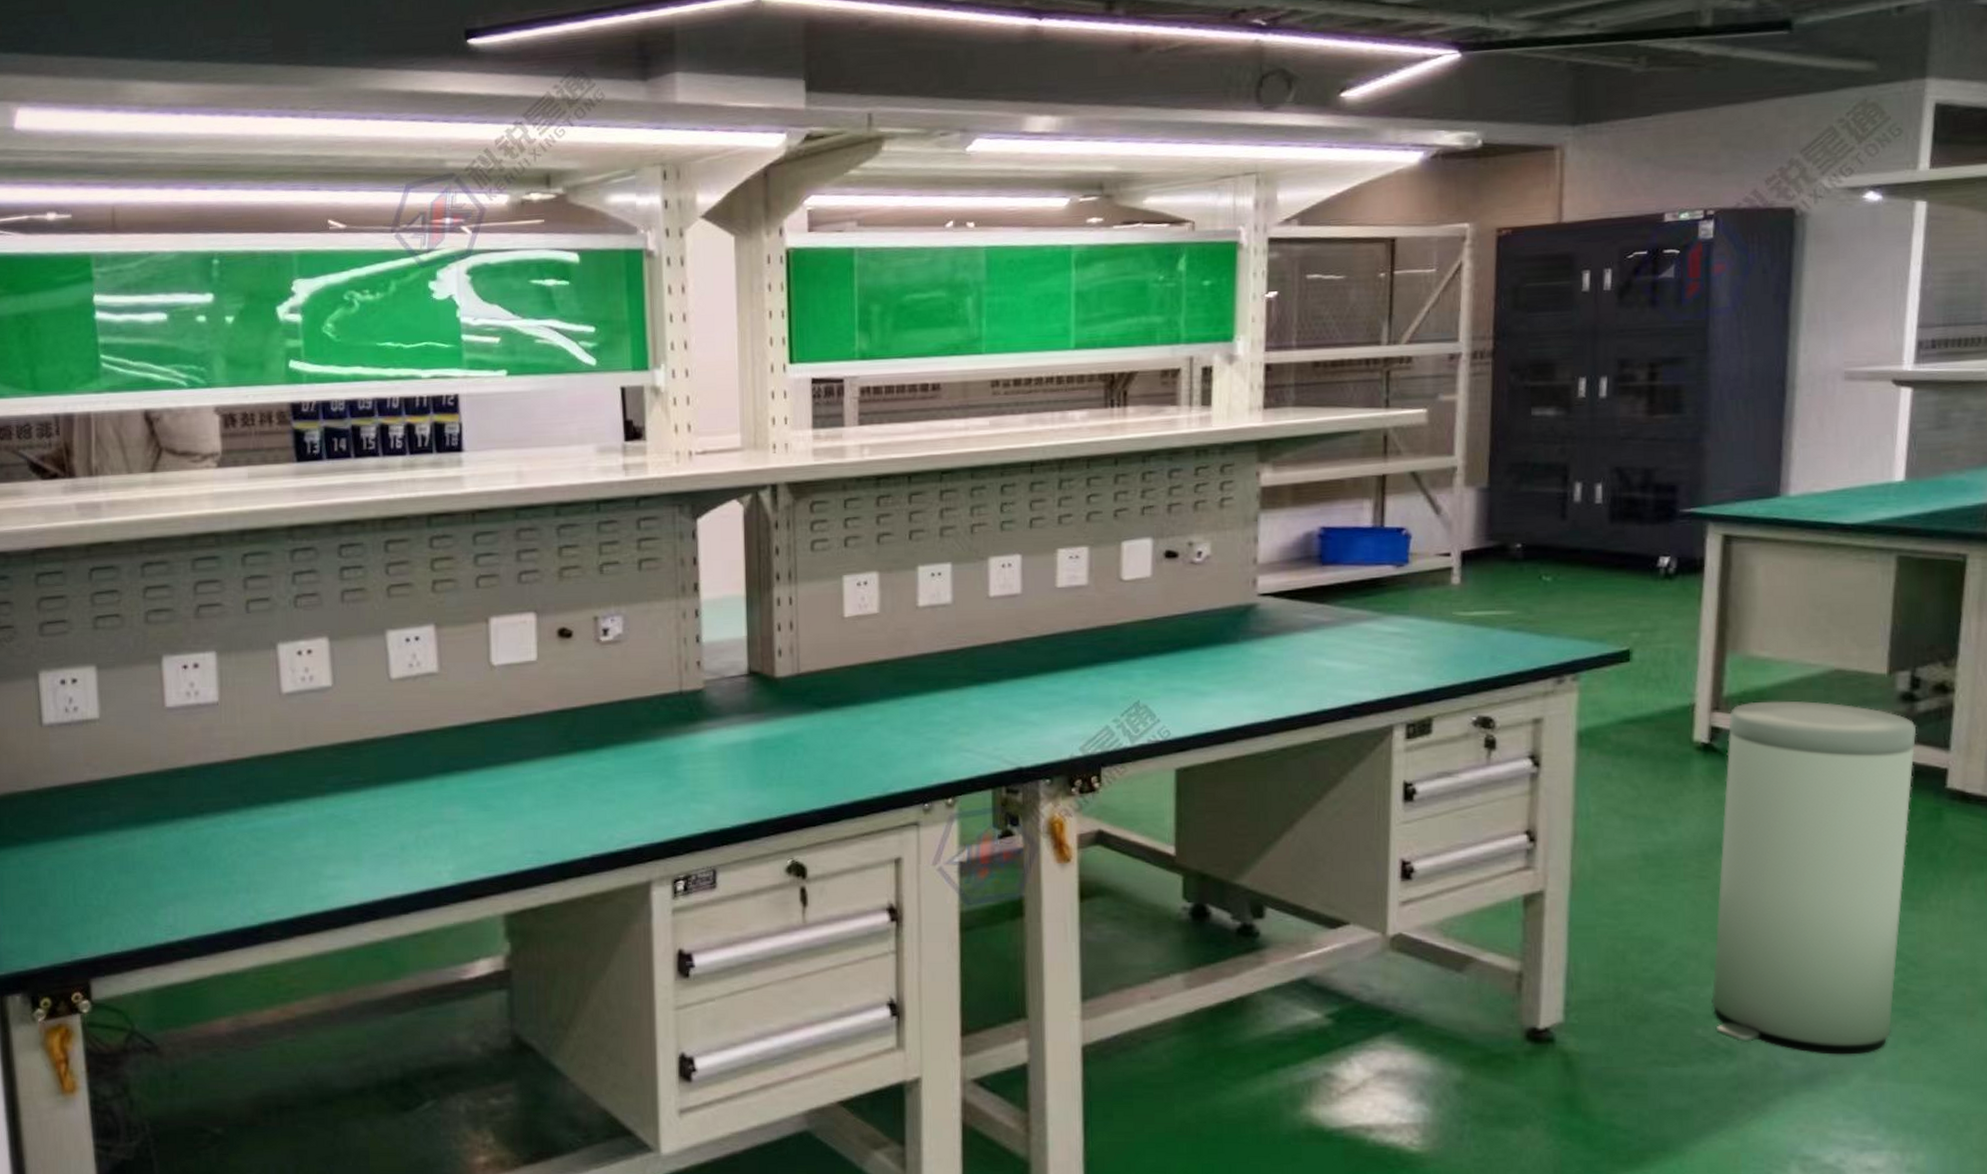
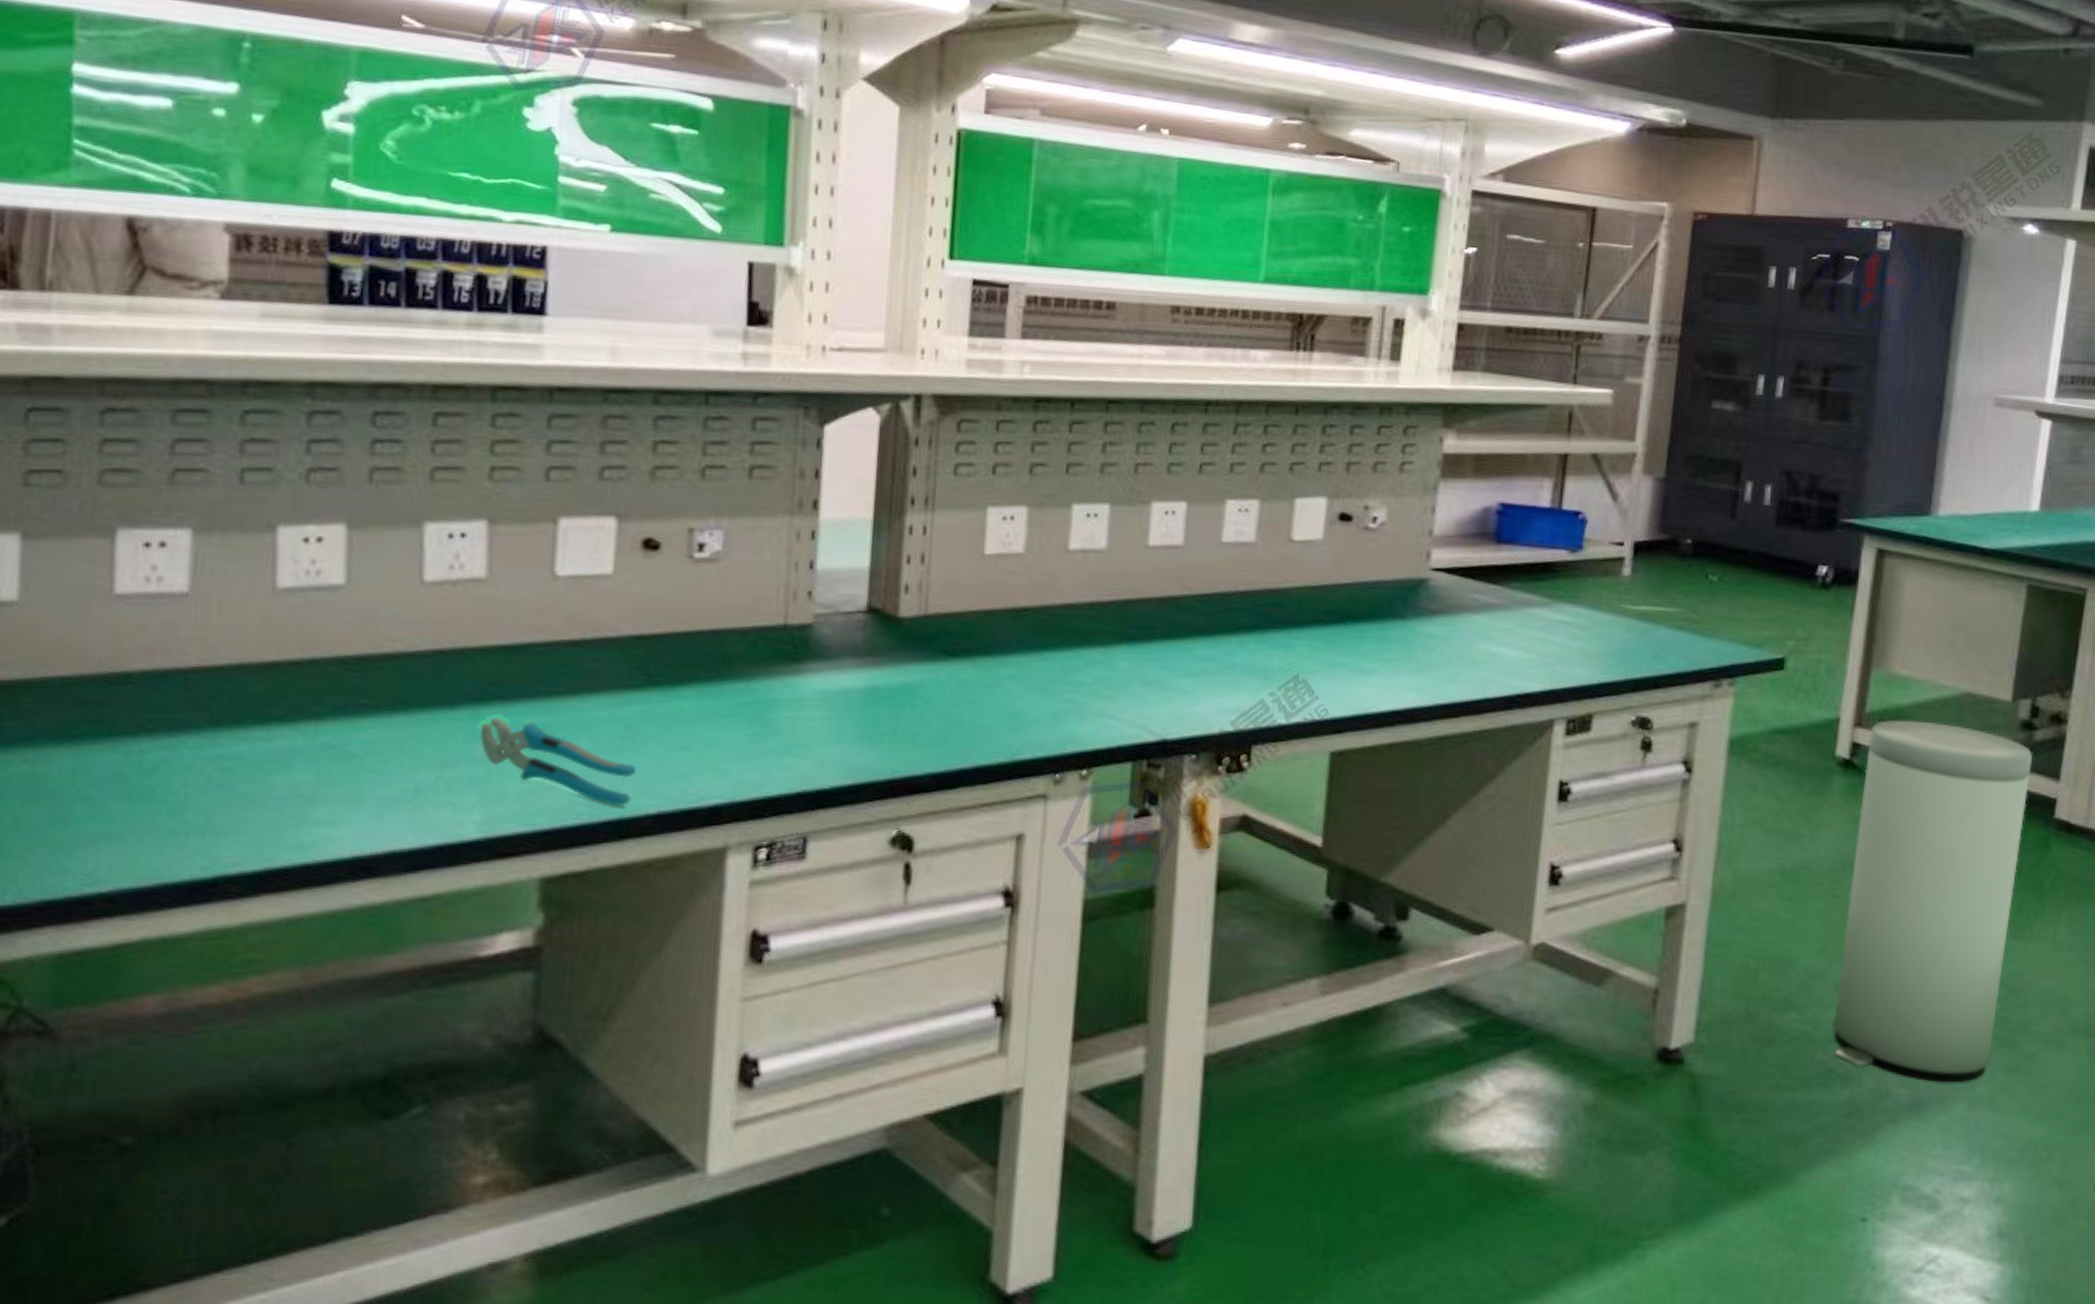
pliers: none [446,785,571,852] -> present [479,717,636,806]

